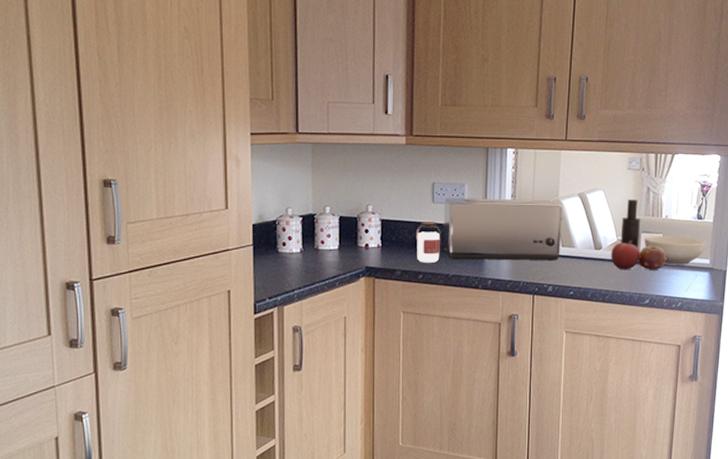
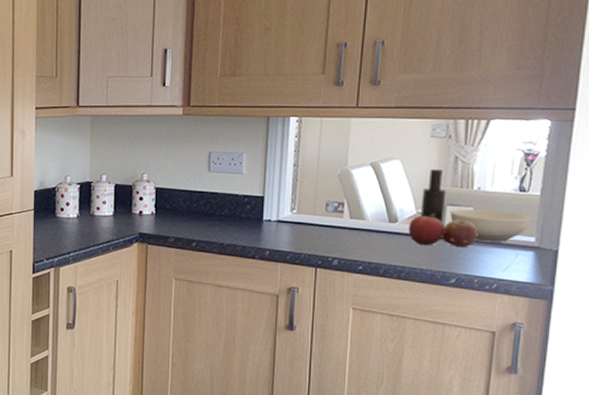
jar: present [415,222,441,263] -> none [190,190,216,231]
toaster: present [443,197,563,261] -> none [219,166,352,233]

